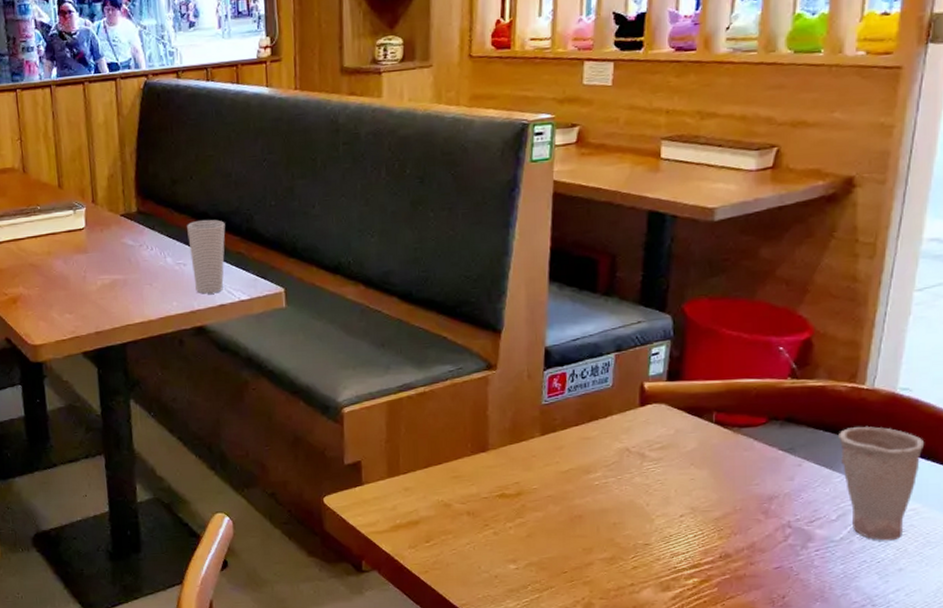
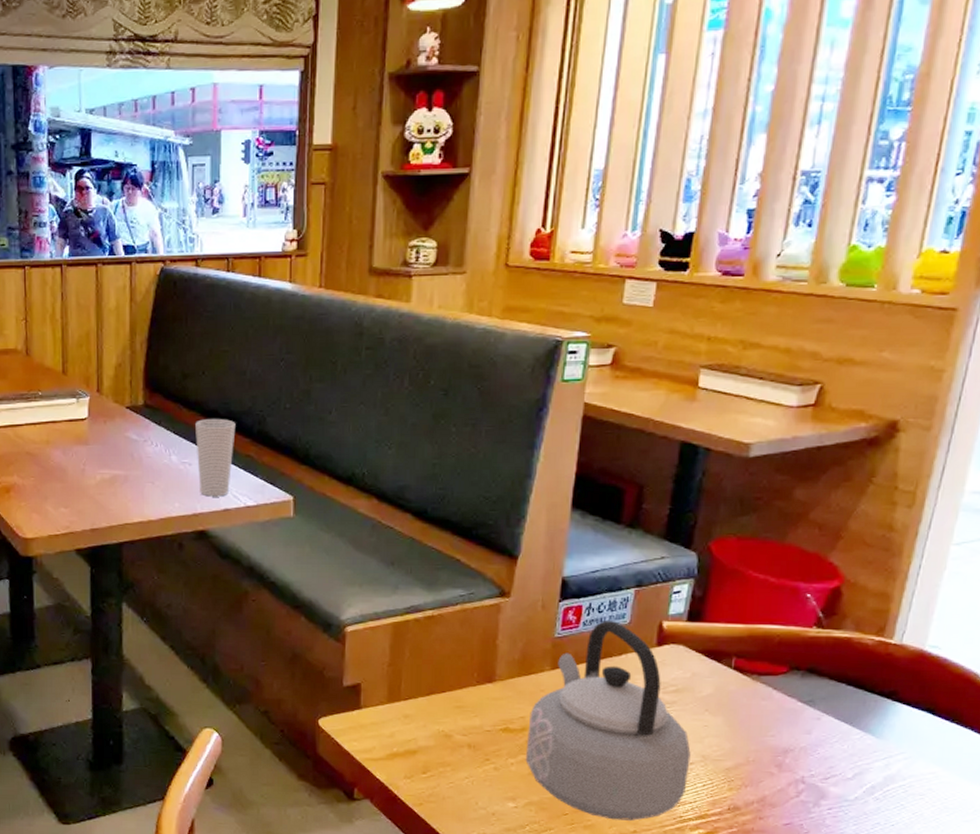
teapot: none [522,385,680,575] -> present [525,621,691,821]
cup: present [839,426,925,541] -> none [861,682,951,804]

